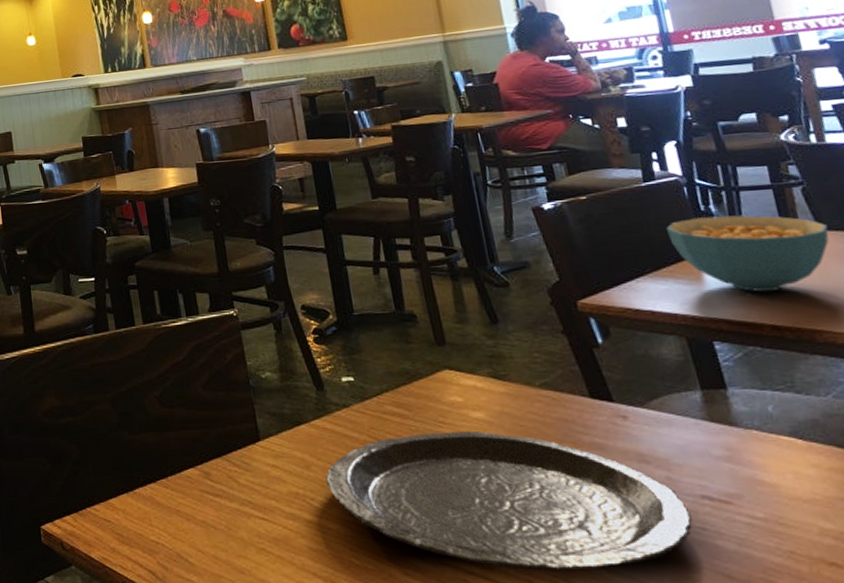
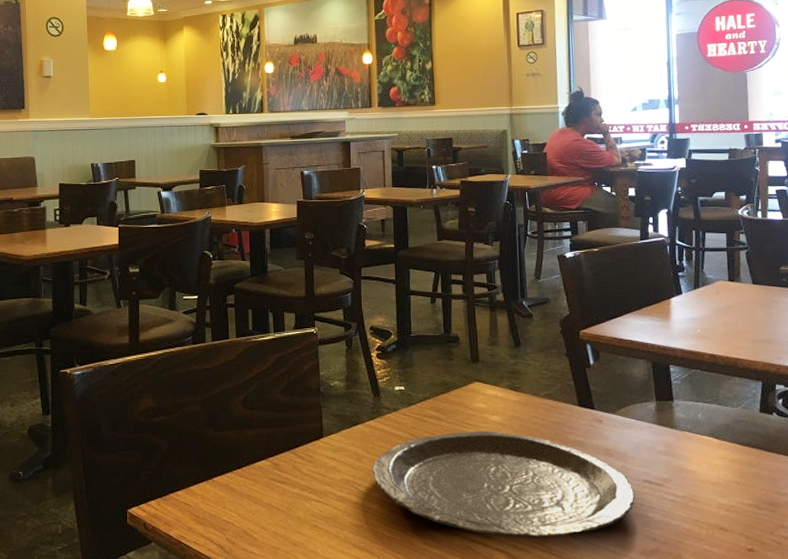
cereal bowl: present [665,215,829,292] -> none [650,270,758,328]

